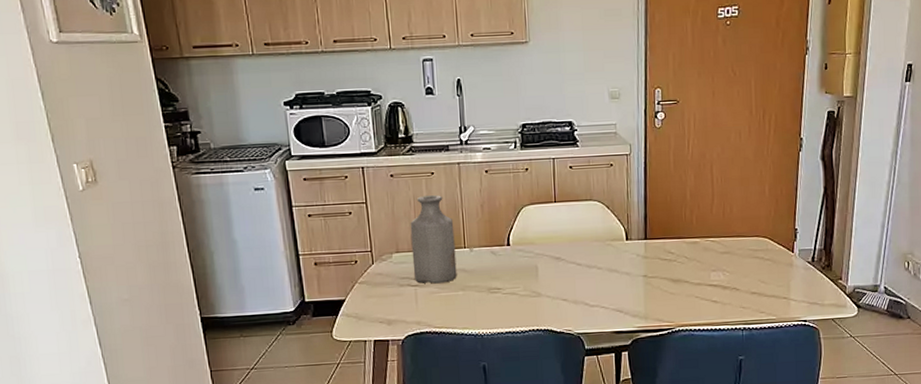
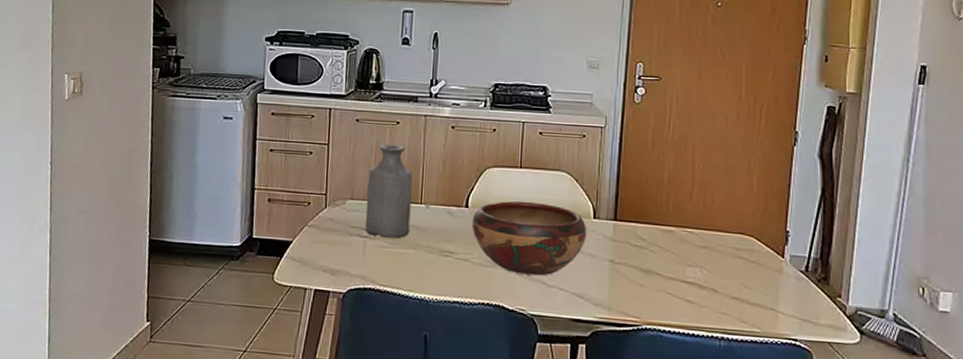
decorative bowl: none [515,232,622,299] -> present [472,201,587,276]

